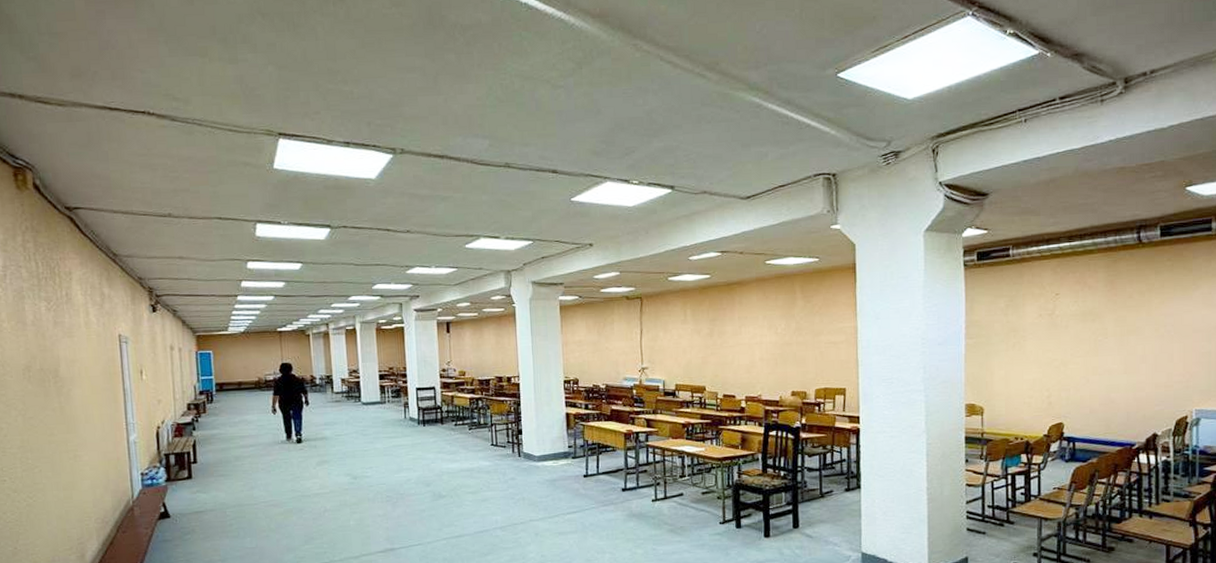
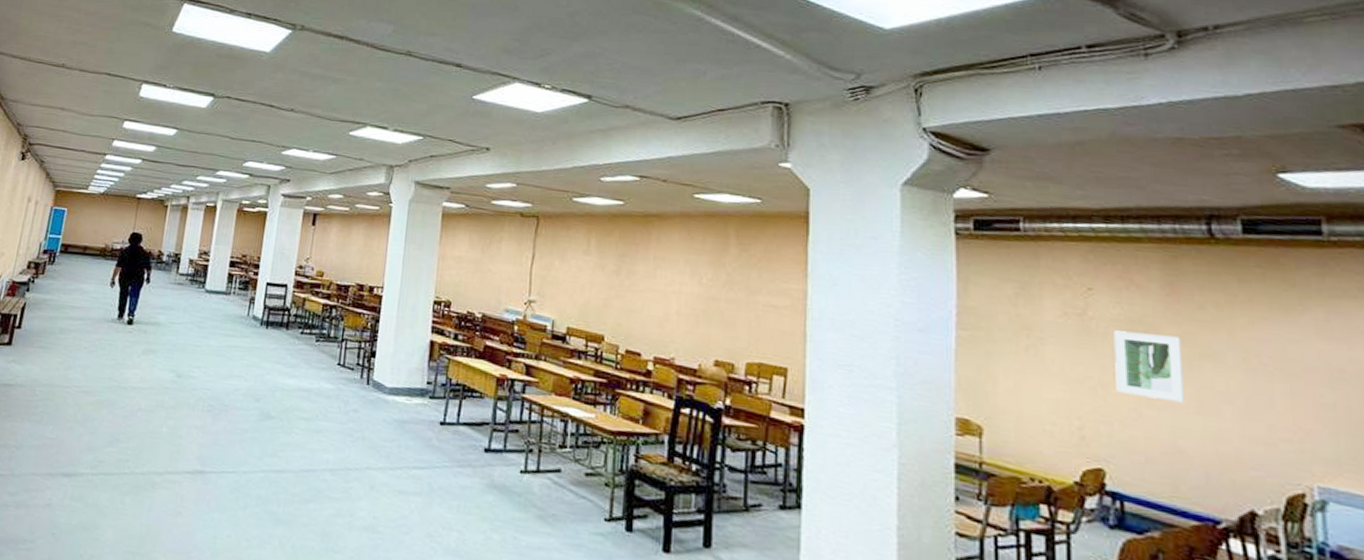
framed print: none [1072,320,1116,368] -> present [1114,330,1184,404]

